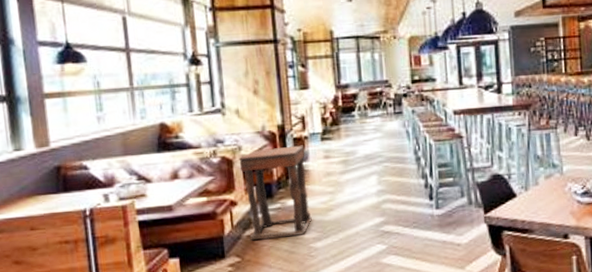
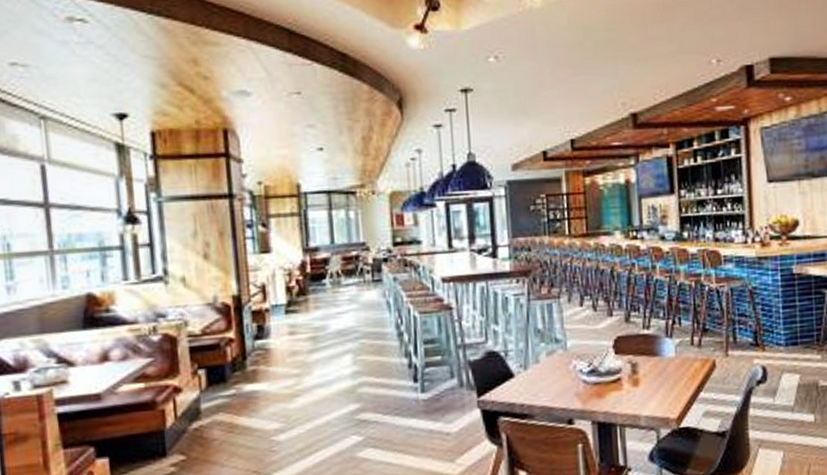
side table: present [239,145,312,241] -> none [185,319,274,435]

